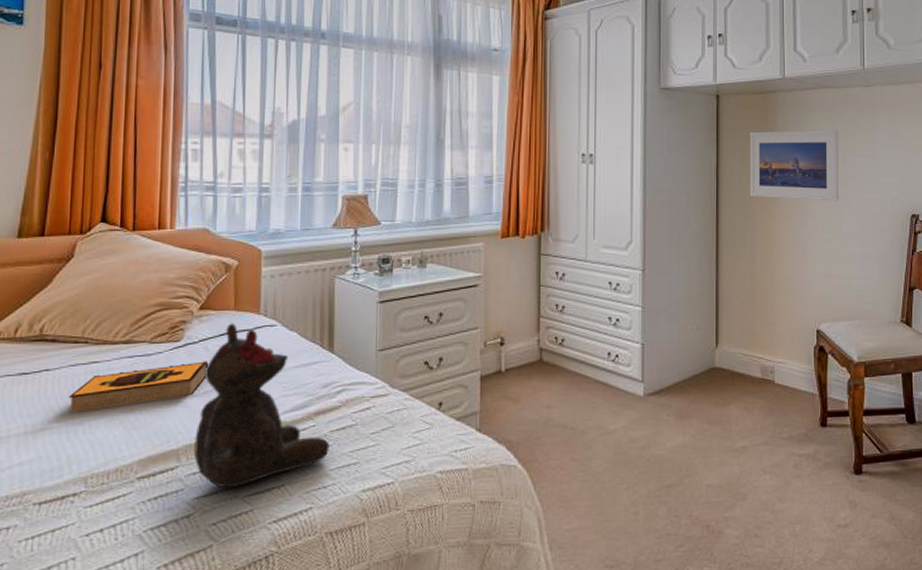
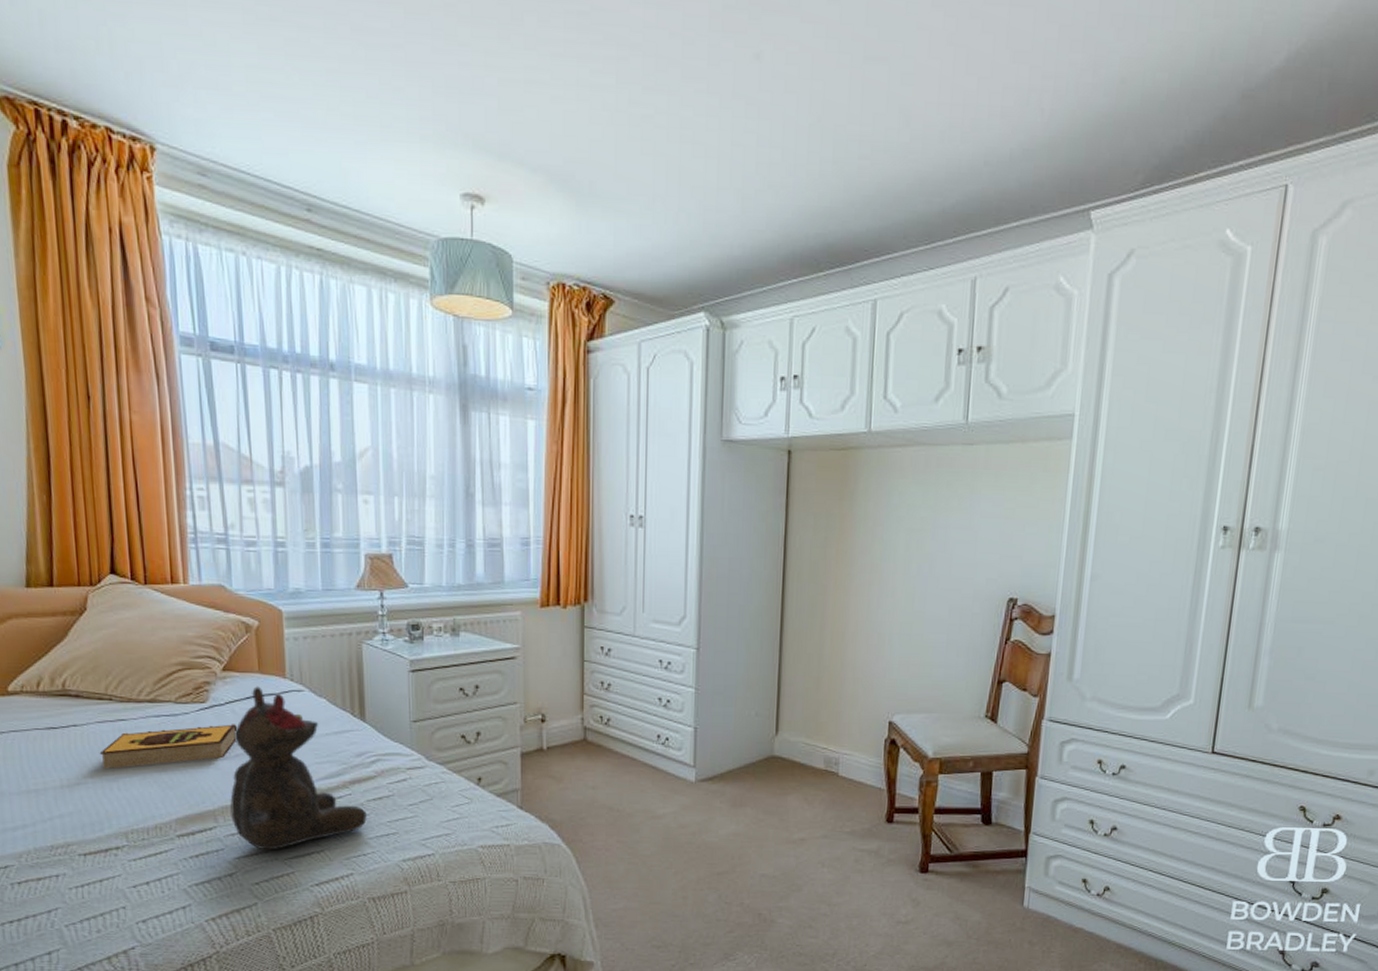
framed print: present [749,130,839,202] -> none [821,495,931,580]

